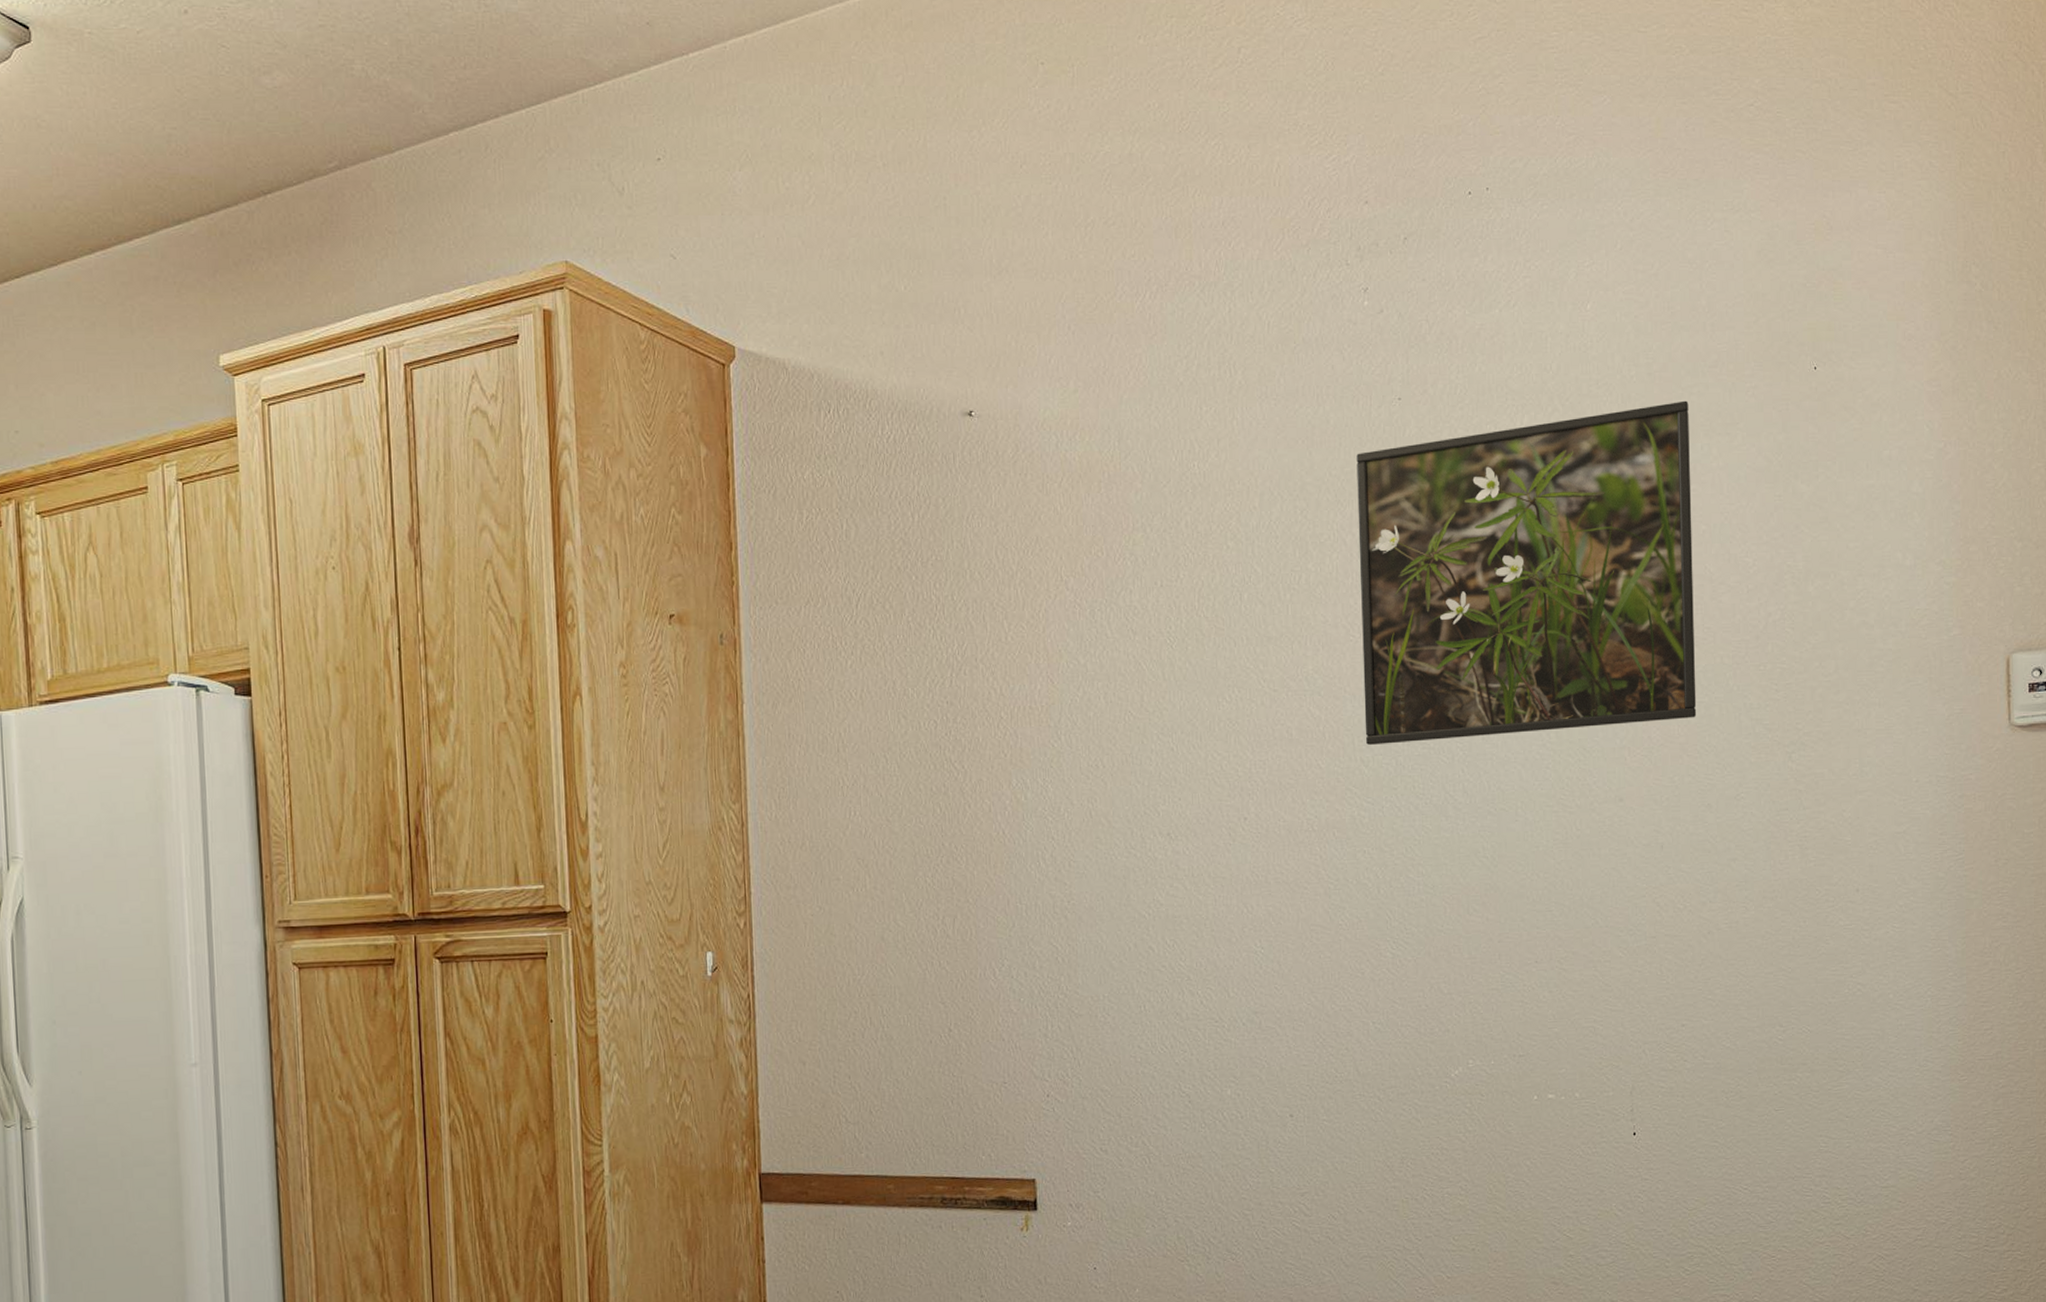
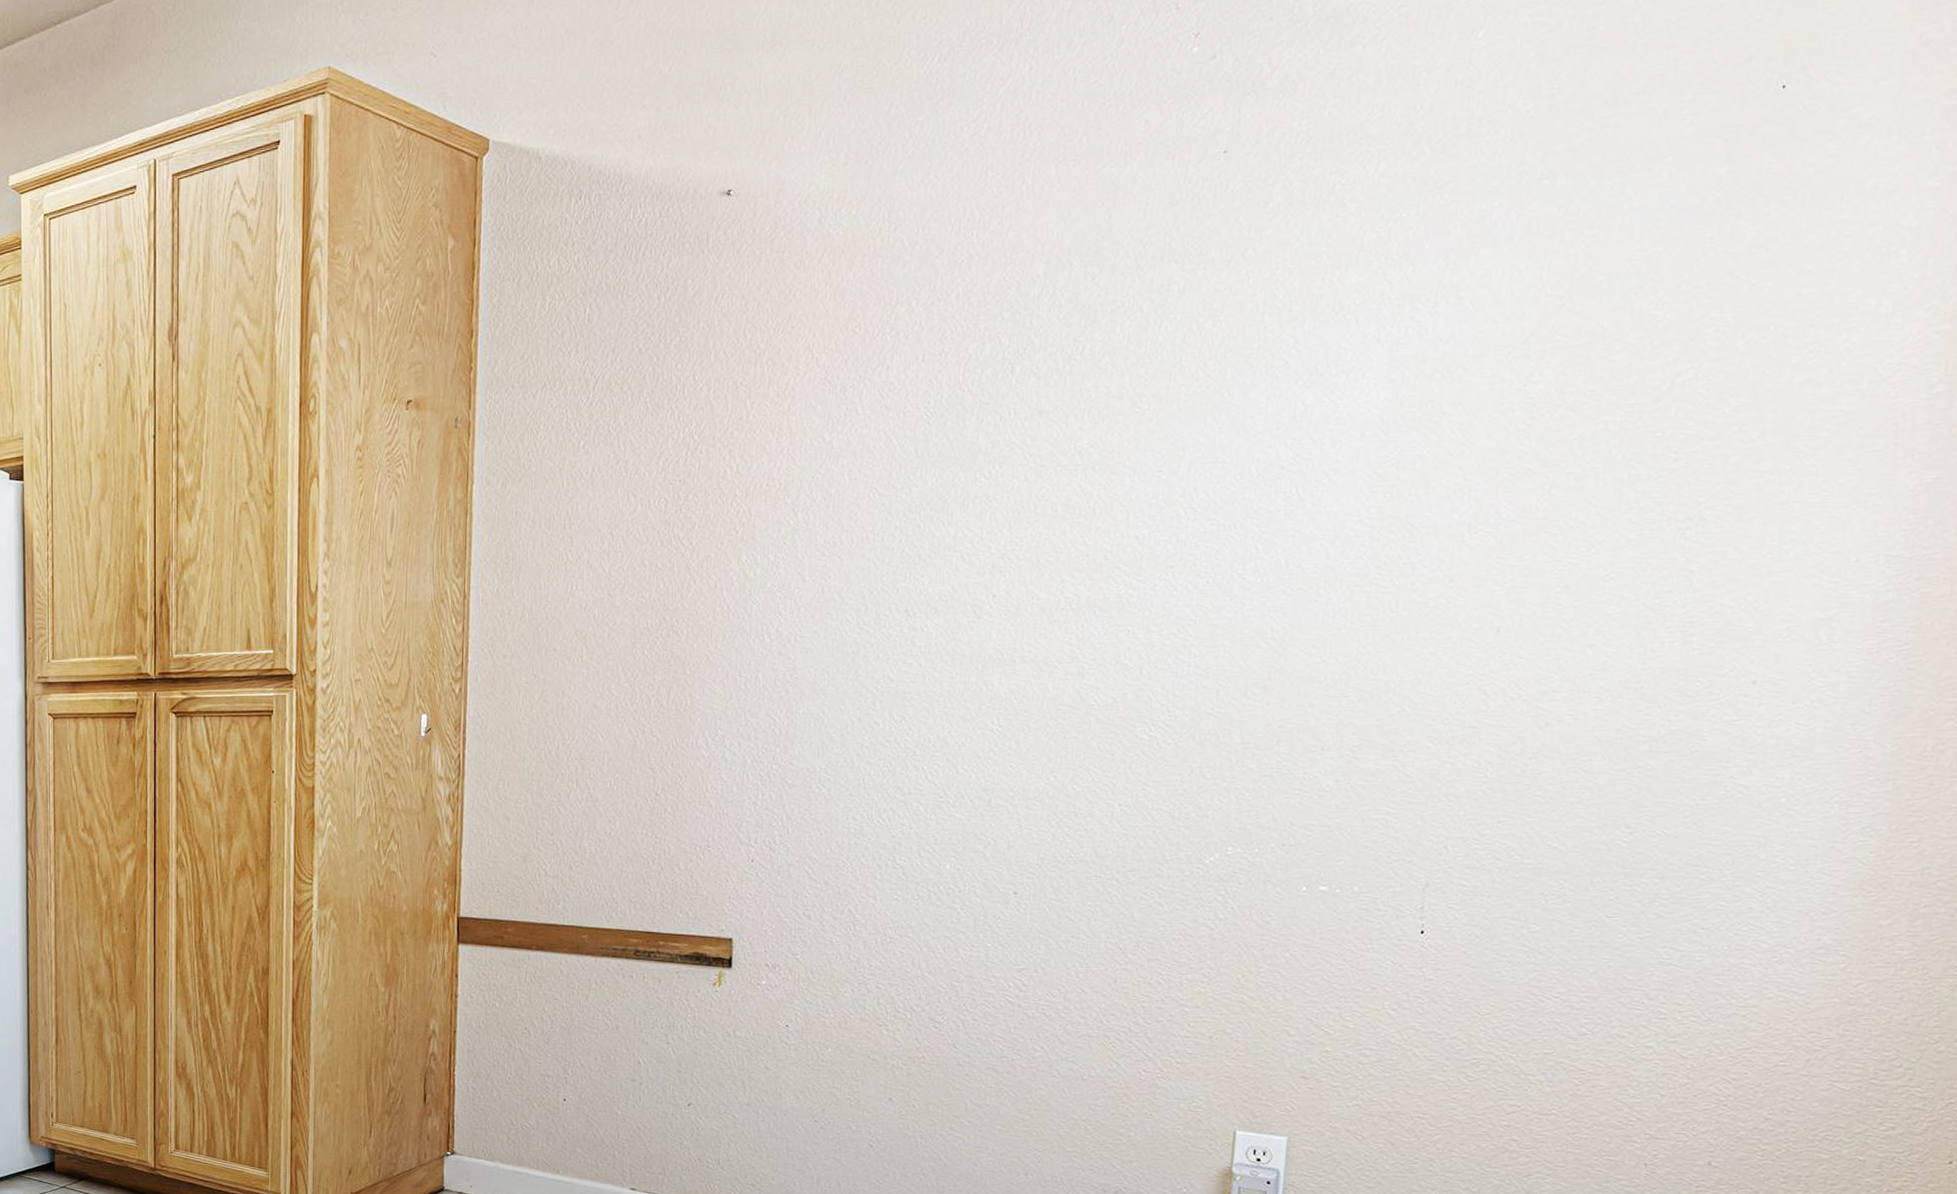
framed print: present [1356,400,1697,746] -> none [1142,134,1601,522]

